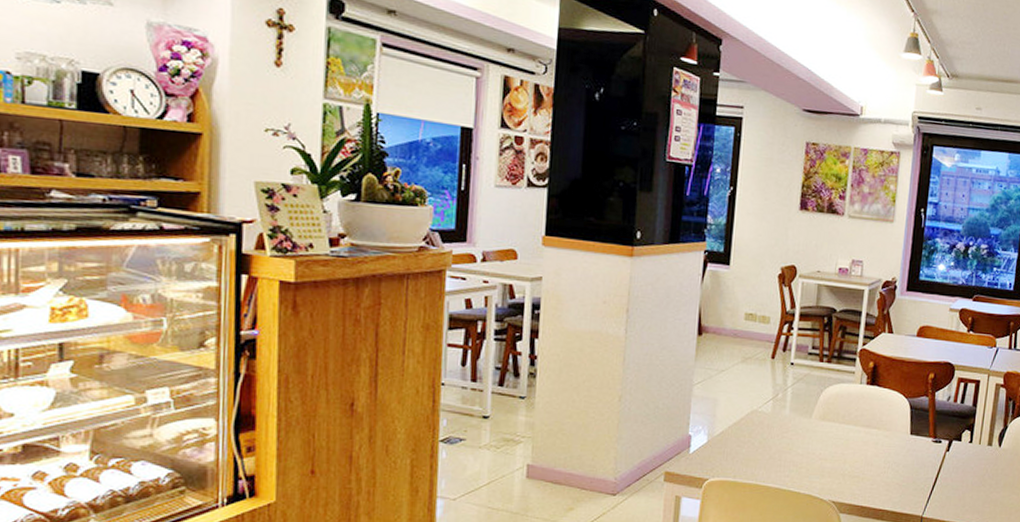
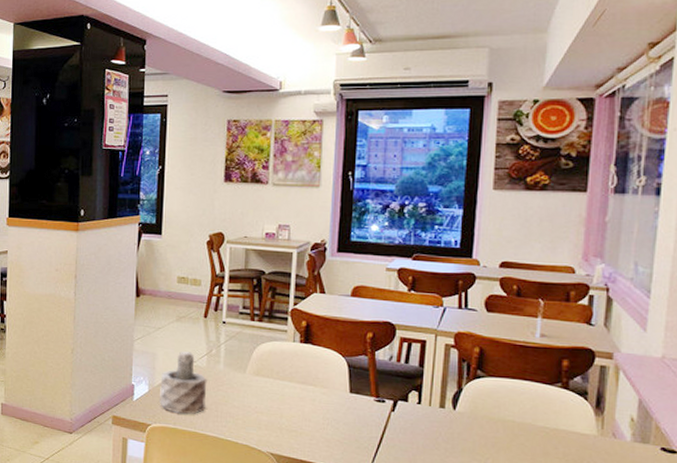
succulent plant: none [719,396,772,466] -> present [160,351,207,415]

